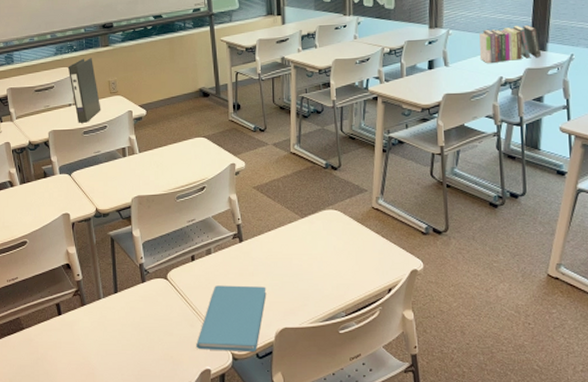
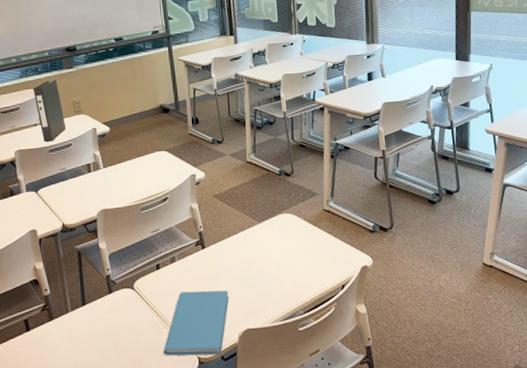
books: present [479,24,542,63] -> none [411,38,466,74]

